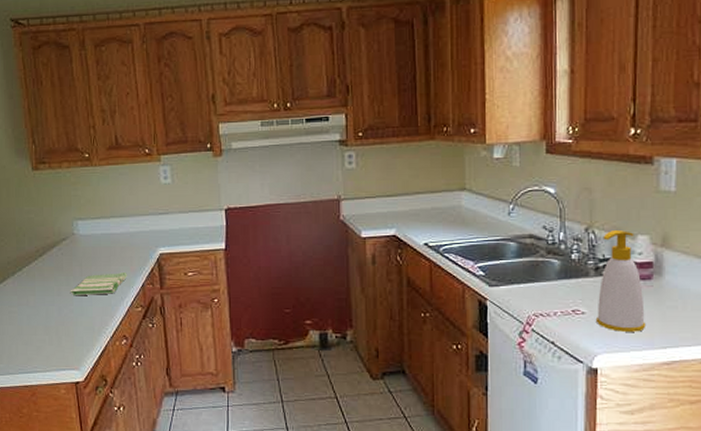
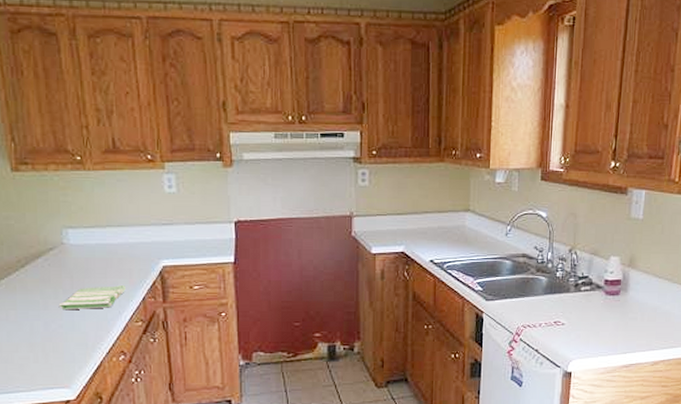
soap bottle: present [595,229,646,332] -> none [572,251,612,340]

